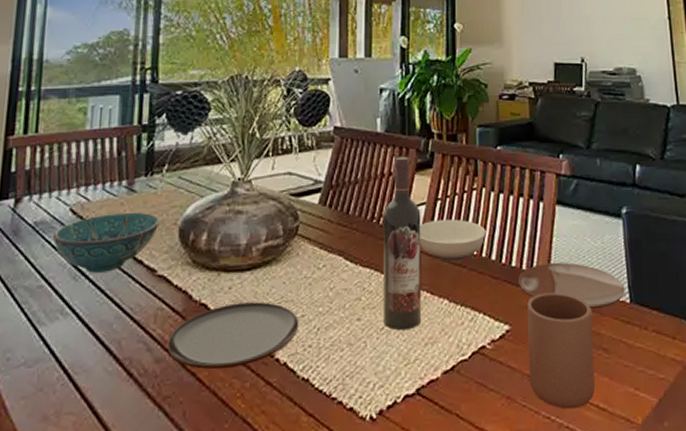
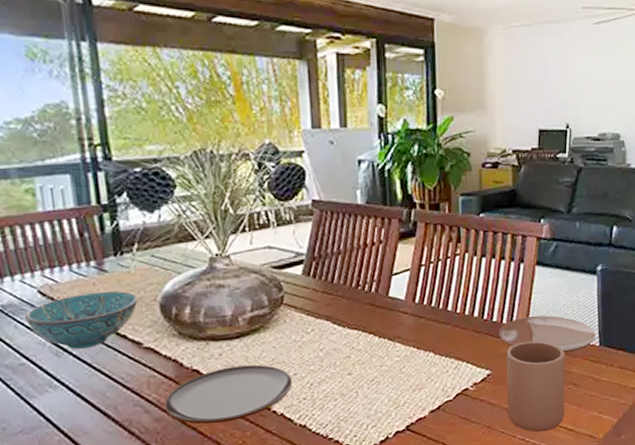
wine bottle: present [382,156,422,330] -> none [368,227,409,381]
bowl: present [419,219,486,263] -> none [404,282,469,321]

